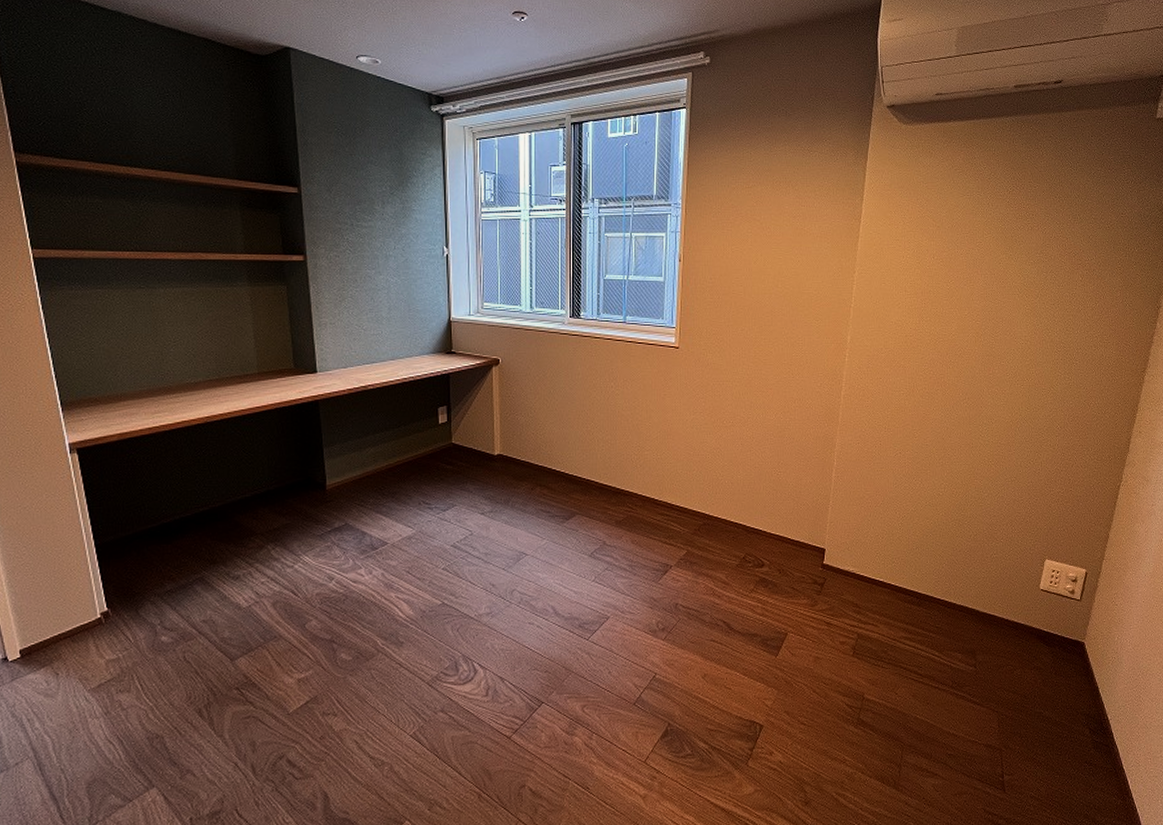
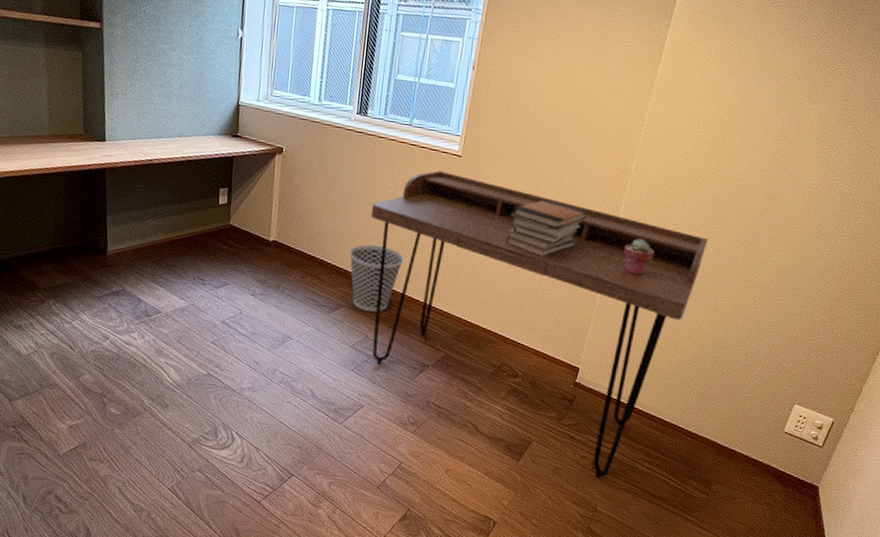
wastebasket: none [577,446,634,516] -> present [349,244,404,312]
desk: none [594,364,933,664] -> present [370,170,709,479]
book stack: none [733,381,811,440] -> present [505,199,588,258]
potted succulent: none [852,409,882,446] -> present [623,239,655,276]

